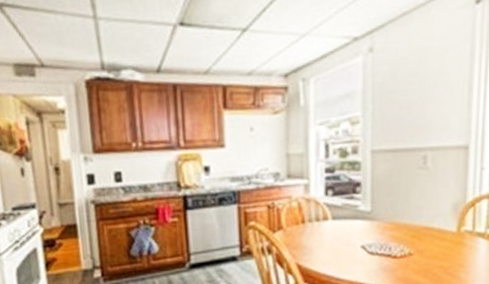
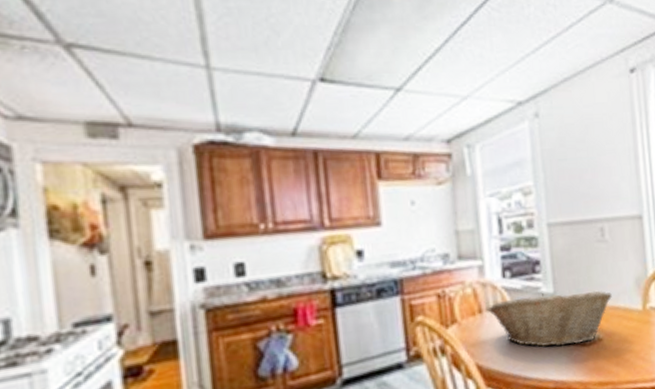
fruit basket: none [309,209,427,257] -> present [487,291,612,347]

